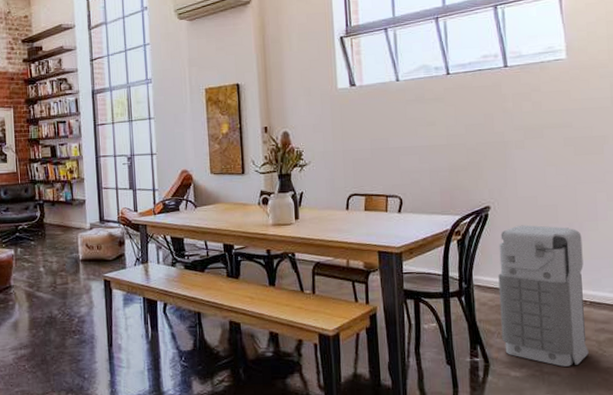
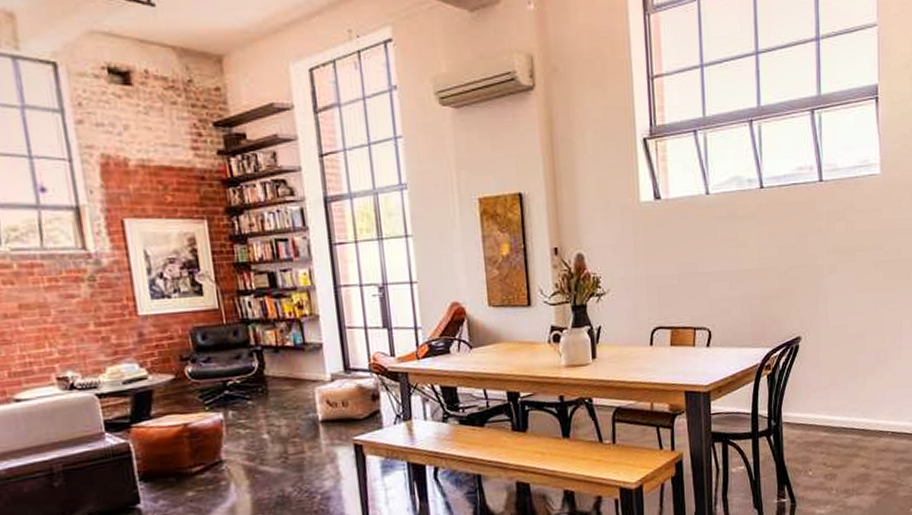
grenade: present [498,225,589,367] -> none [807,355,888,500]

